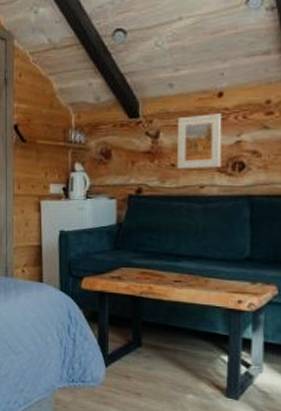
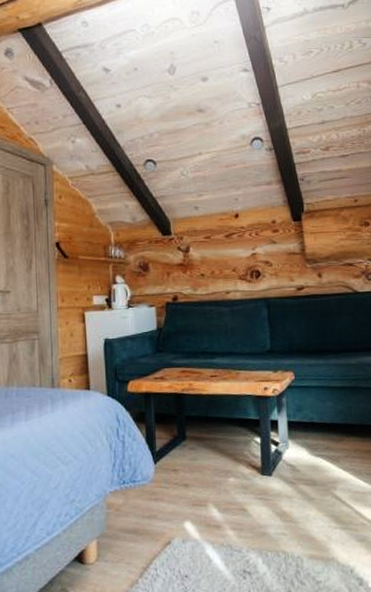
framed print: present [177,113,222,170] -> none [203,231,241,279]

